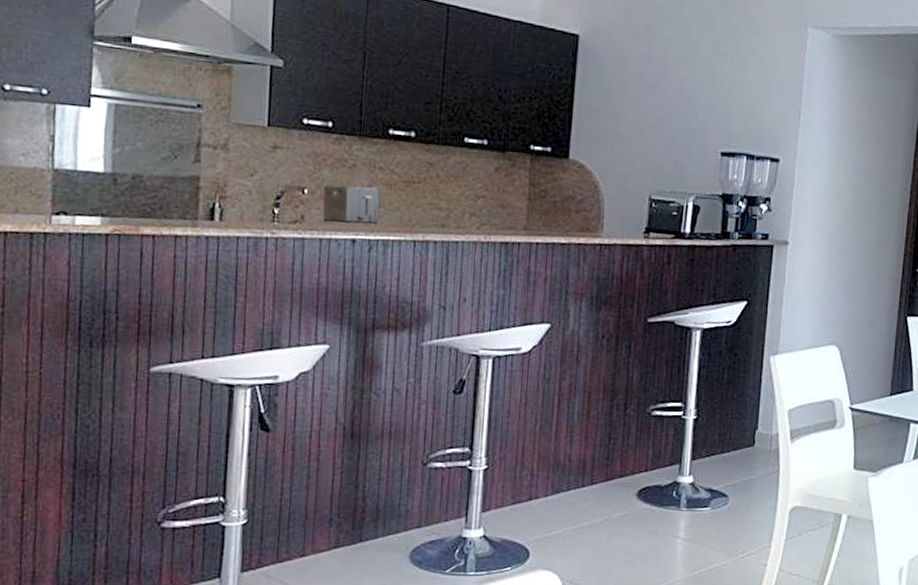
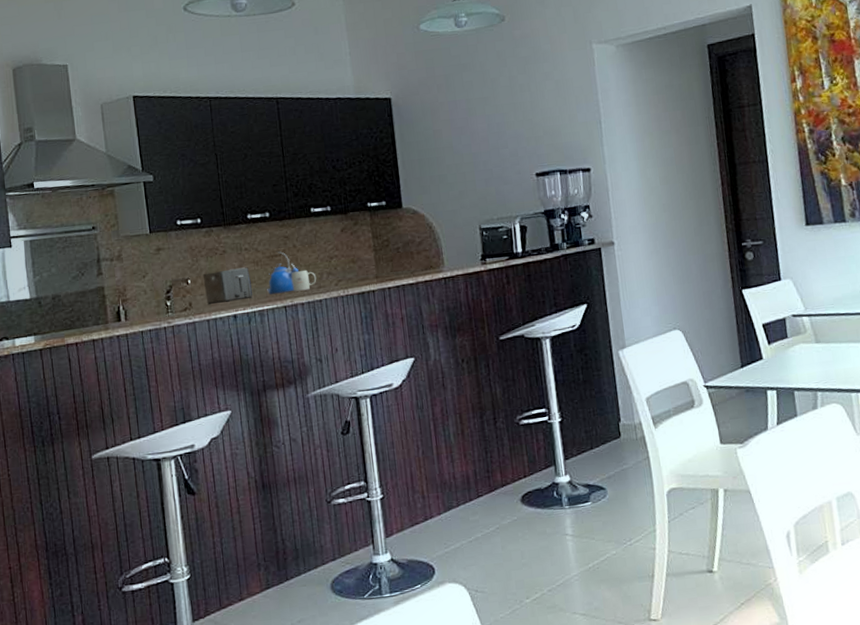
kettle: none [397,177,438,226] -> present [267,251,299,295]
mug: none [427,204,457,228] -> present [291,269,317,292]

